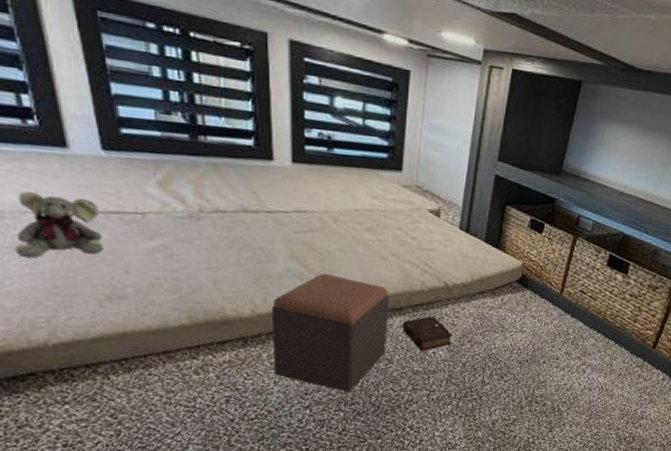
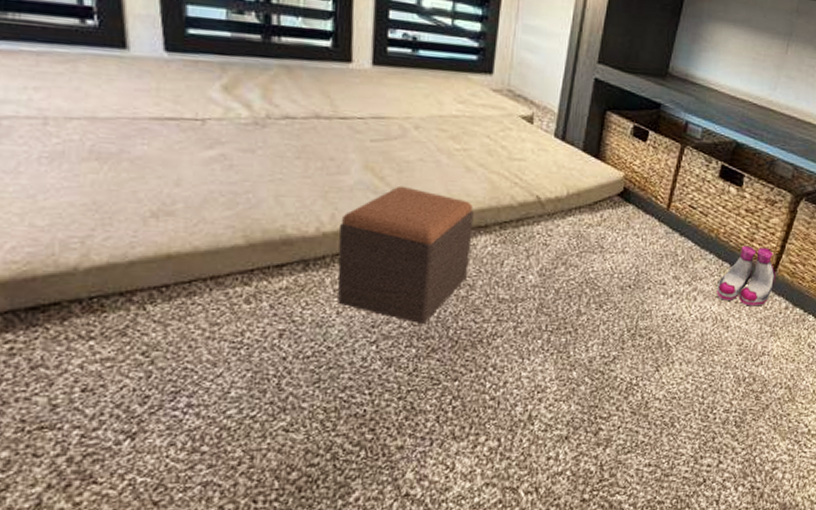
plush elephant: present [15,192,105,258] -> none [54,96,156,170]
book: present [402,316,452,358] -> none [487,234,545,284]
boots: none [603,326,655,378] -> present [716,245,776,306]

